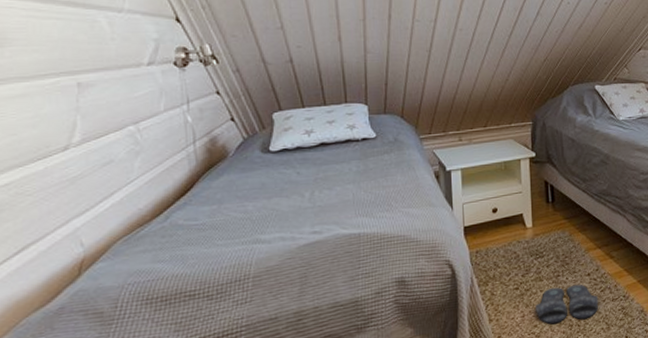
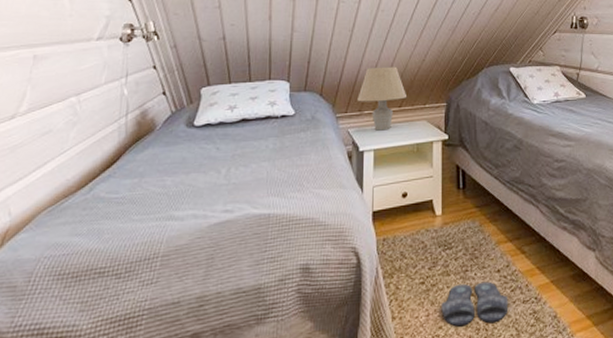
table lamp: none [440,87,492,151] -> present [357,66,408,131]

